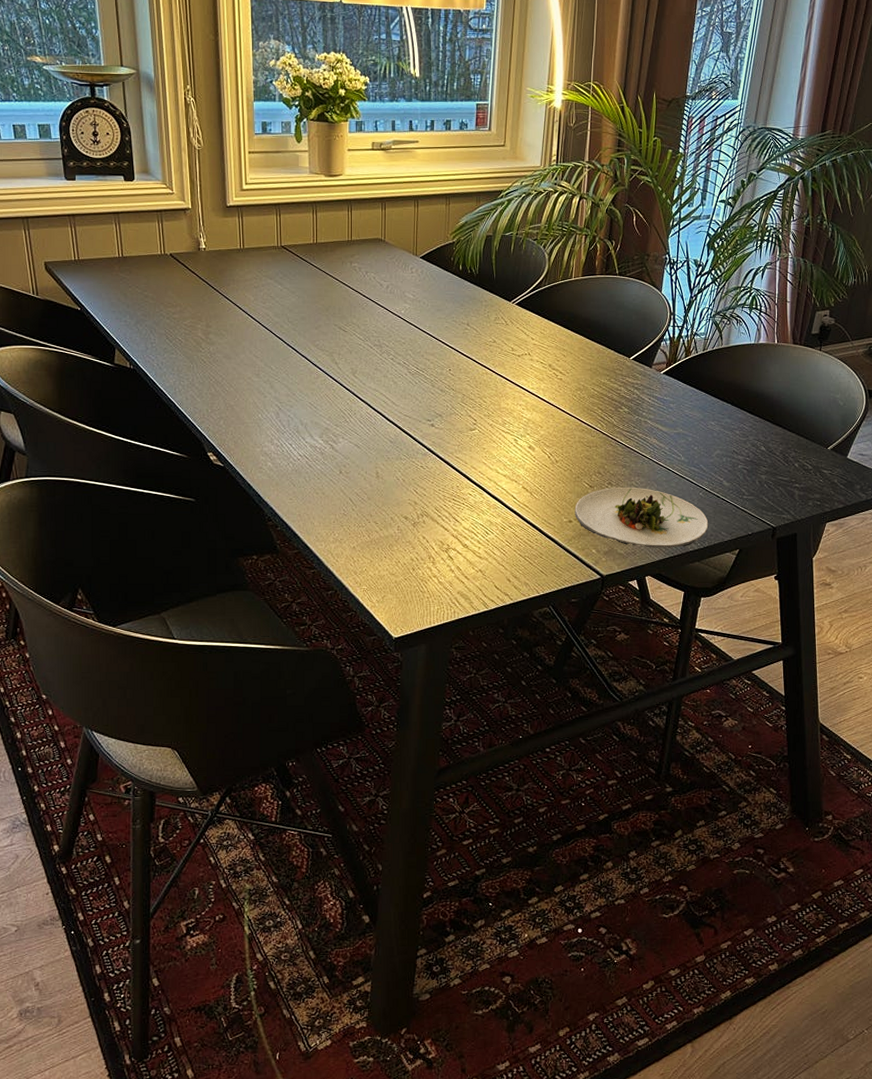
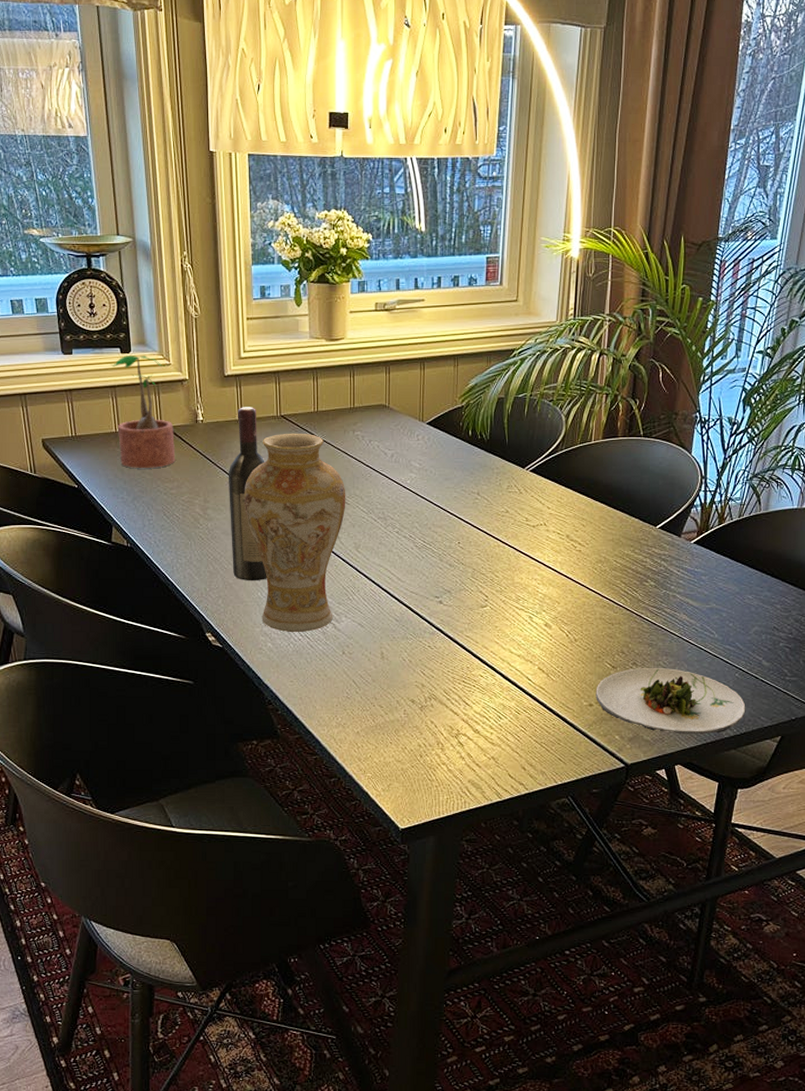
potted plant: none [114,183,178,293] -> present [111,355,176,468]
wine bottle: none [229,236,268,403] -> present [228,407,267,580]
vase: none [245,263,344,453] -> present [244,433,346,633]

